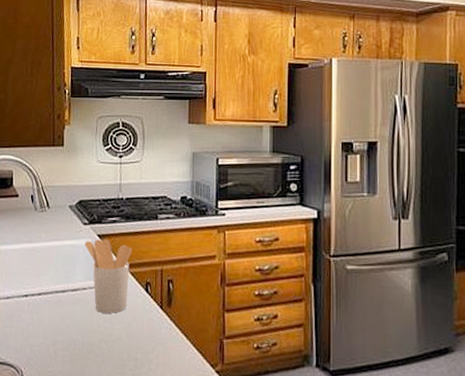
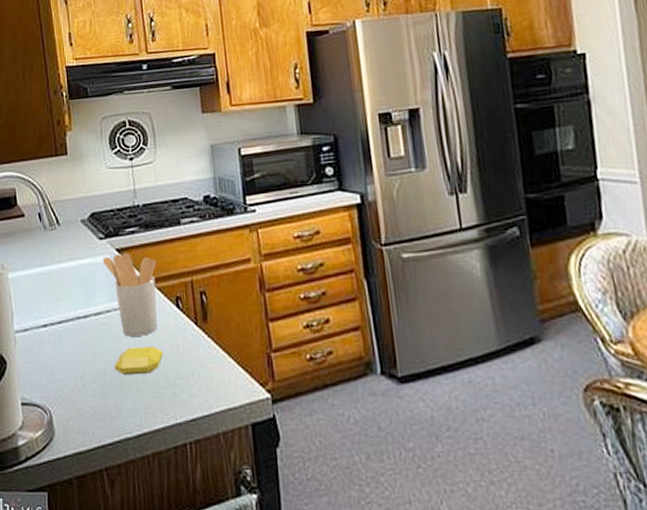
soap bar: none [84,322,129,347] -> present [115,346,164,376]

